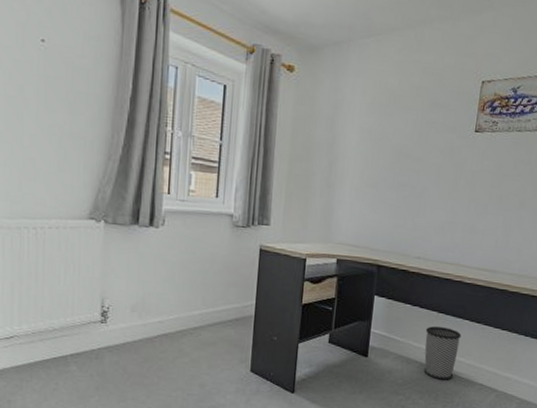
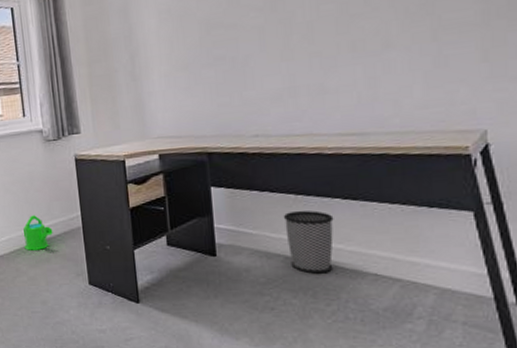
watering can: none [192,297,225,333] -> present [22,215,53,251]

